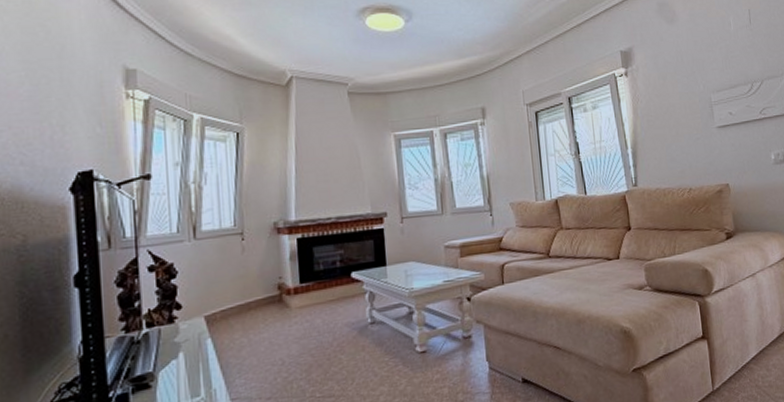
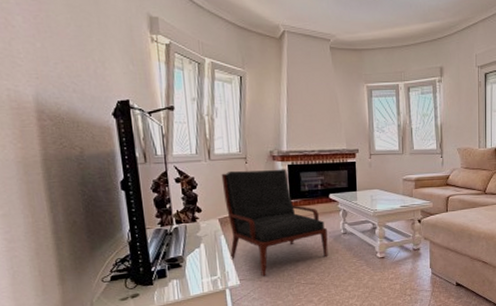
armchair: none [209,243,352,392] -> present [221,169,328,277]

